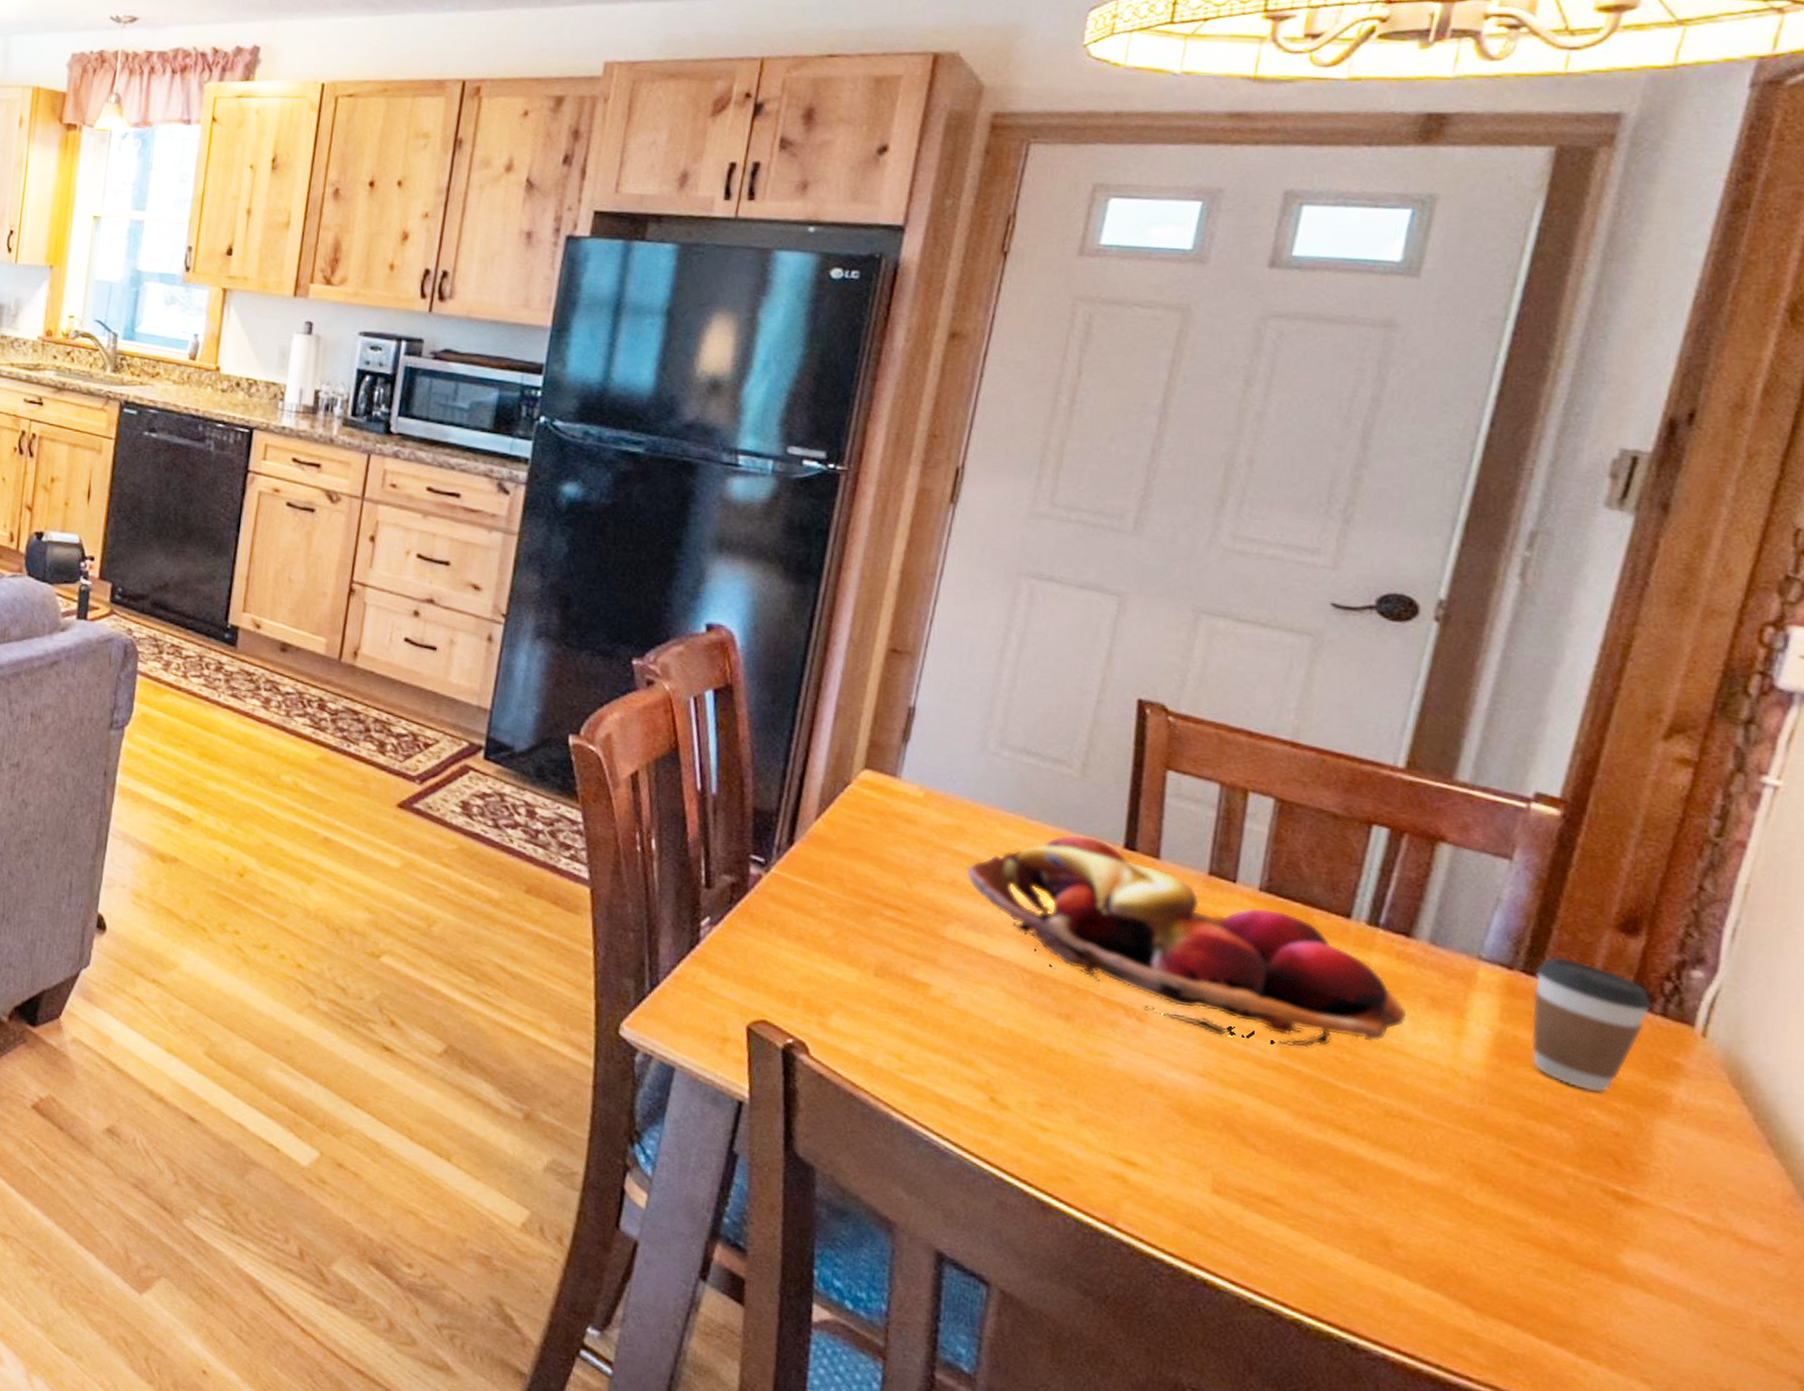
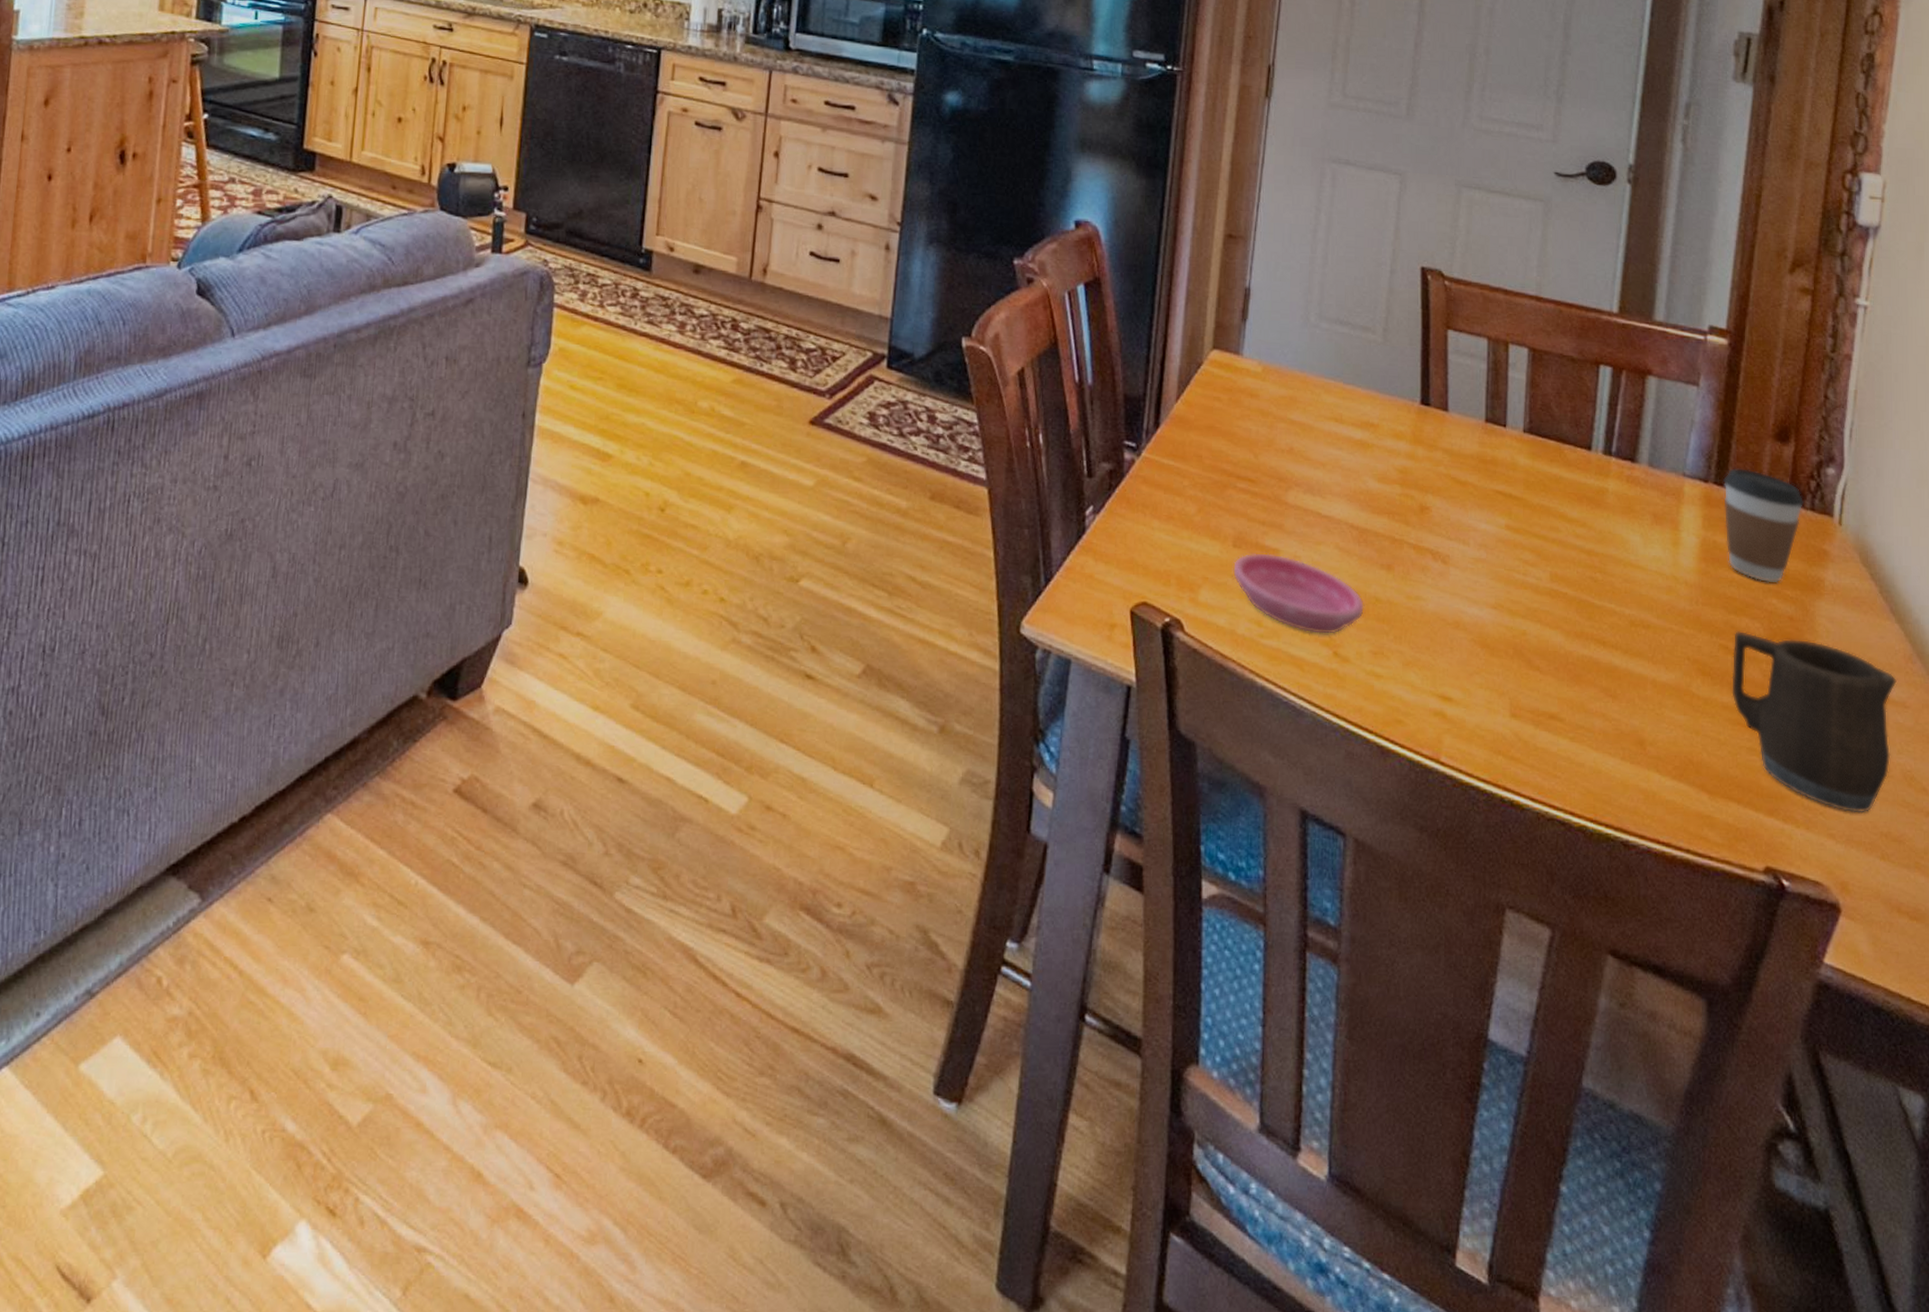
saucer: none [872,984,1033,1079] -> present [1233,553,1364,634]
fruit basket: present [966,835,1407,1048] -> none [1300,396,1638,572]
mug: none [1519,1138,1767,1363] -> present [1732,630,1897,813]

